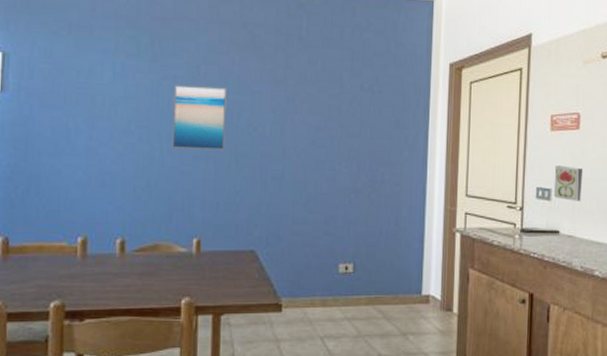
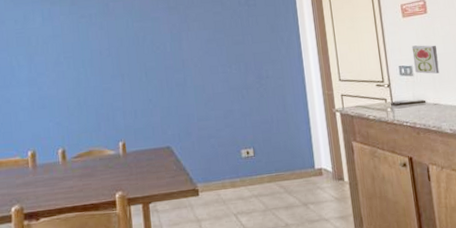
wall art: present [172,84,227,151] -> none [90,18,136,71]

